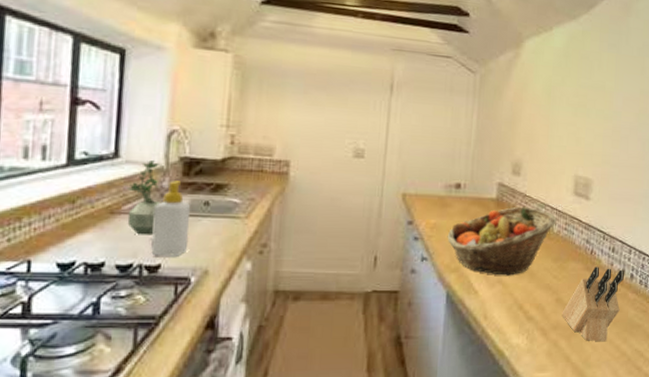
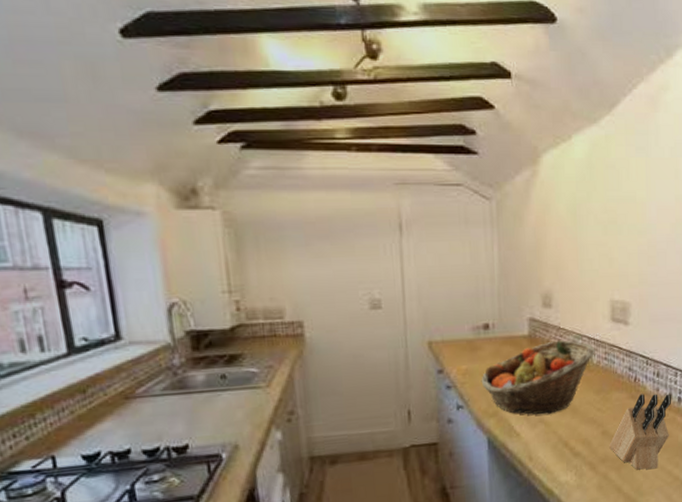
potted plant: present [126,160,160,235] -> none [136,338,175,418]
soap bottle: present [151,181,191,256] -> none [169,356,213,437]

